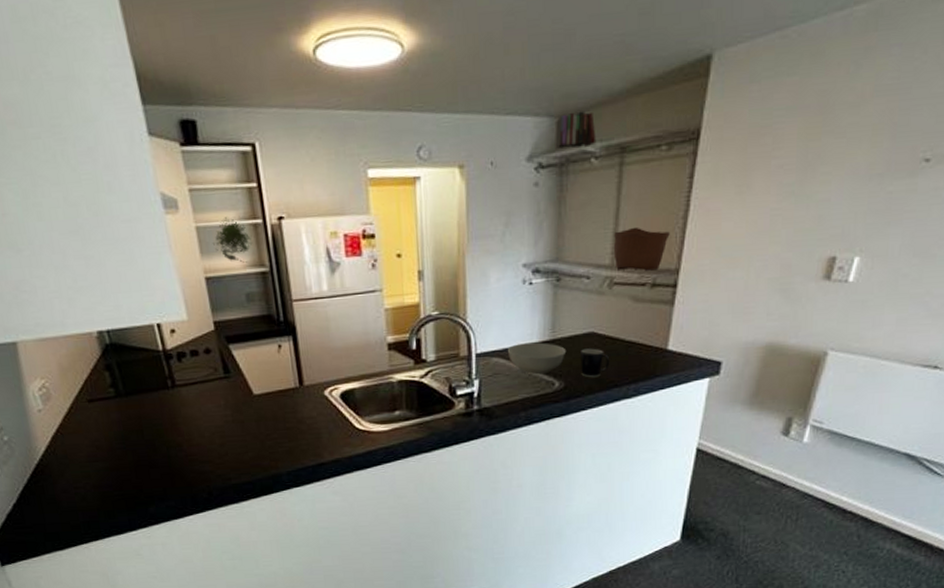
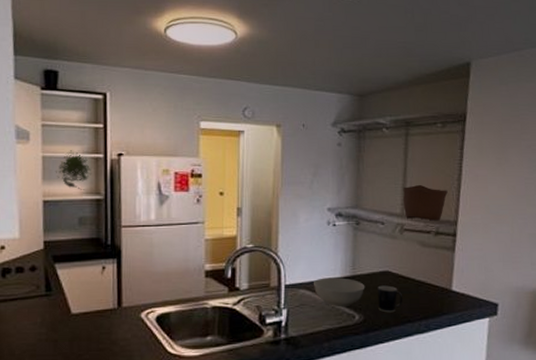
books: present [555,111,597,149] -> none [354,93,387,120]

